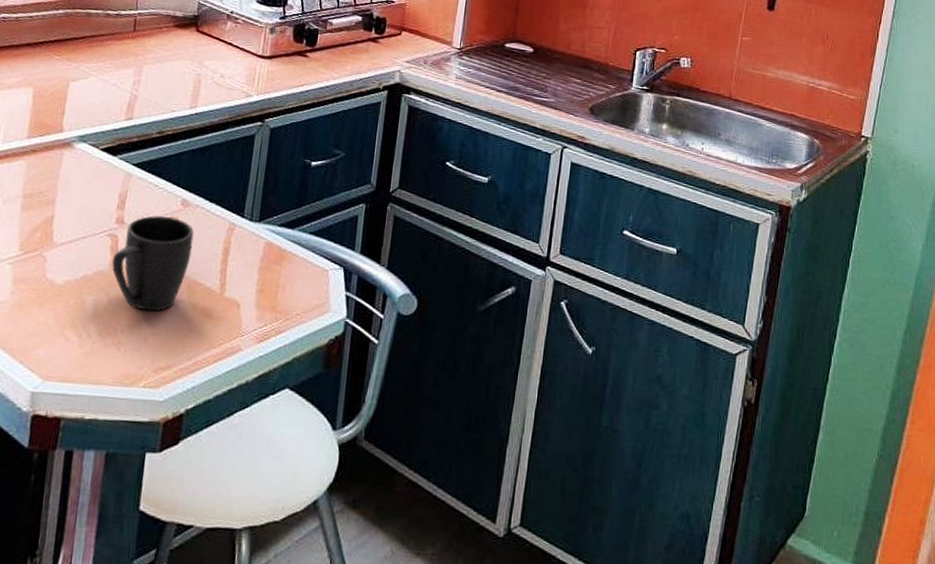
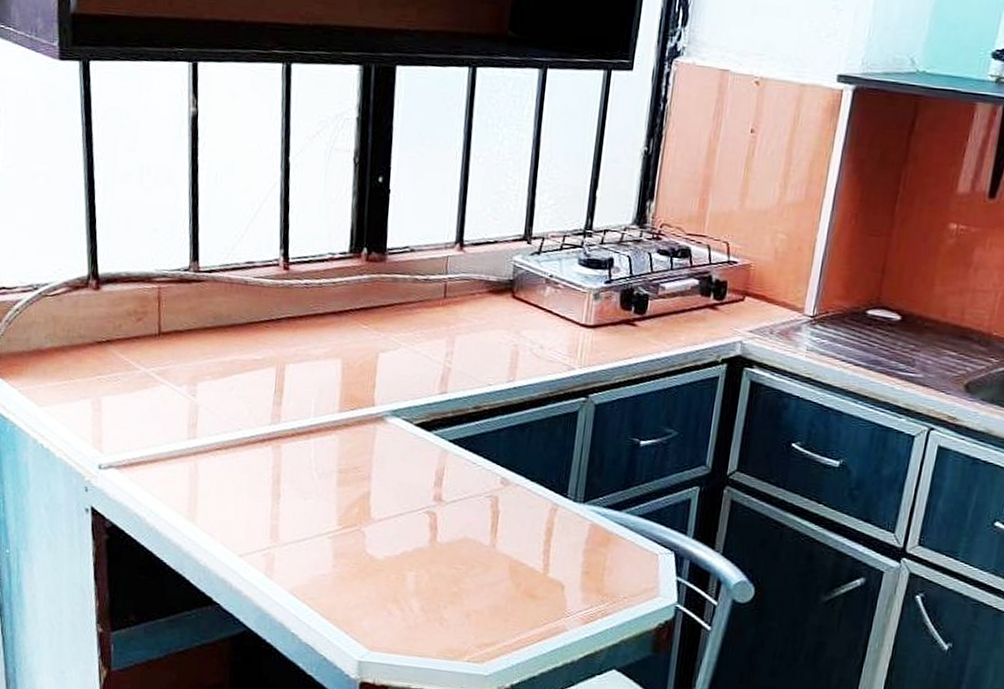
mug: present [112,215,194,312] -> none [431,494,515,590]

